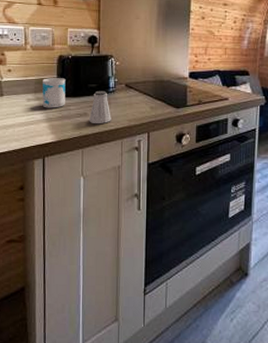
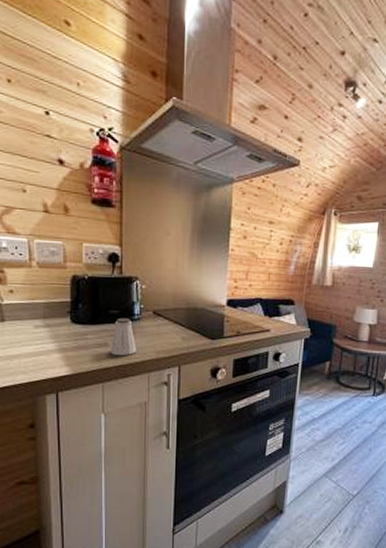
mug: present [42,78,66,108] -> none [53,301,81,337]

